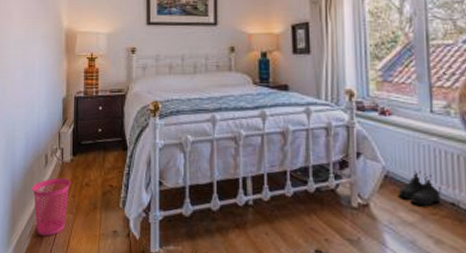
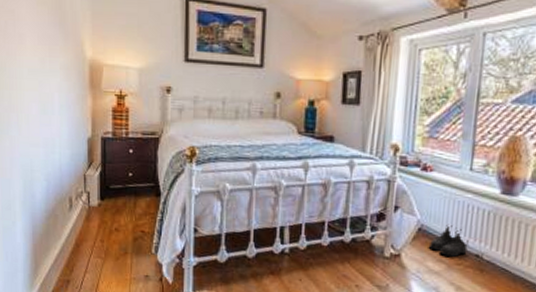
waste basket: present [32,177,71,236] -> none [55,222,99,280]

